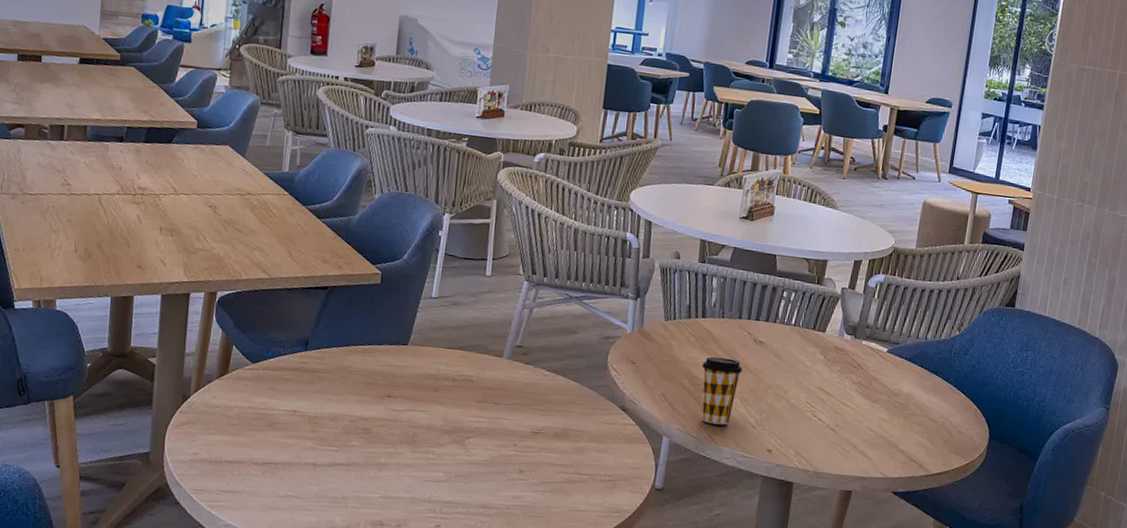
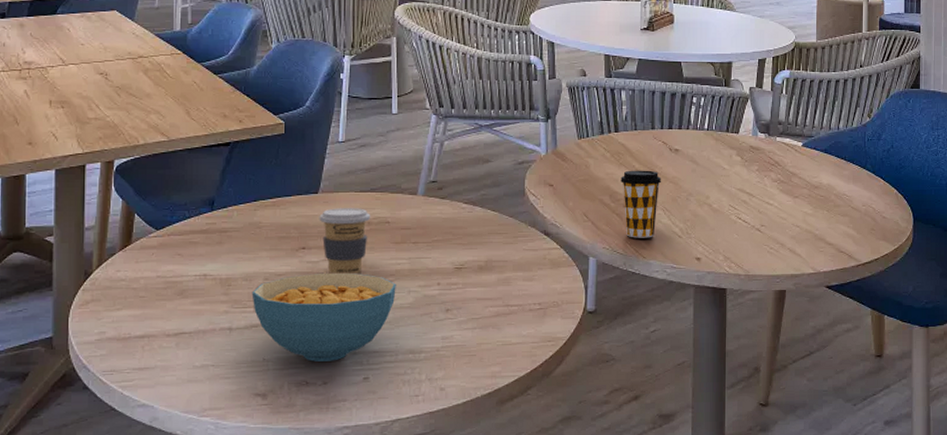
cereal bowl: none [337,421,474,506] -> present [251,272,396,362]
coffee cup: none [406,361,457,428] -> present [319,208,371,275]

